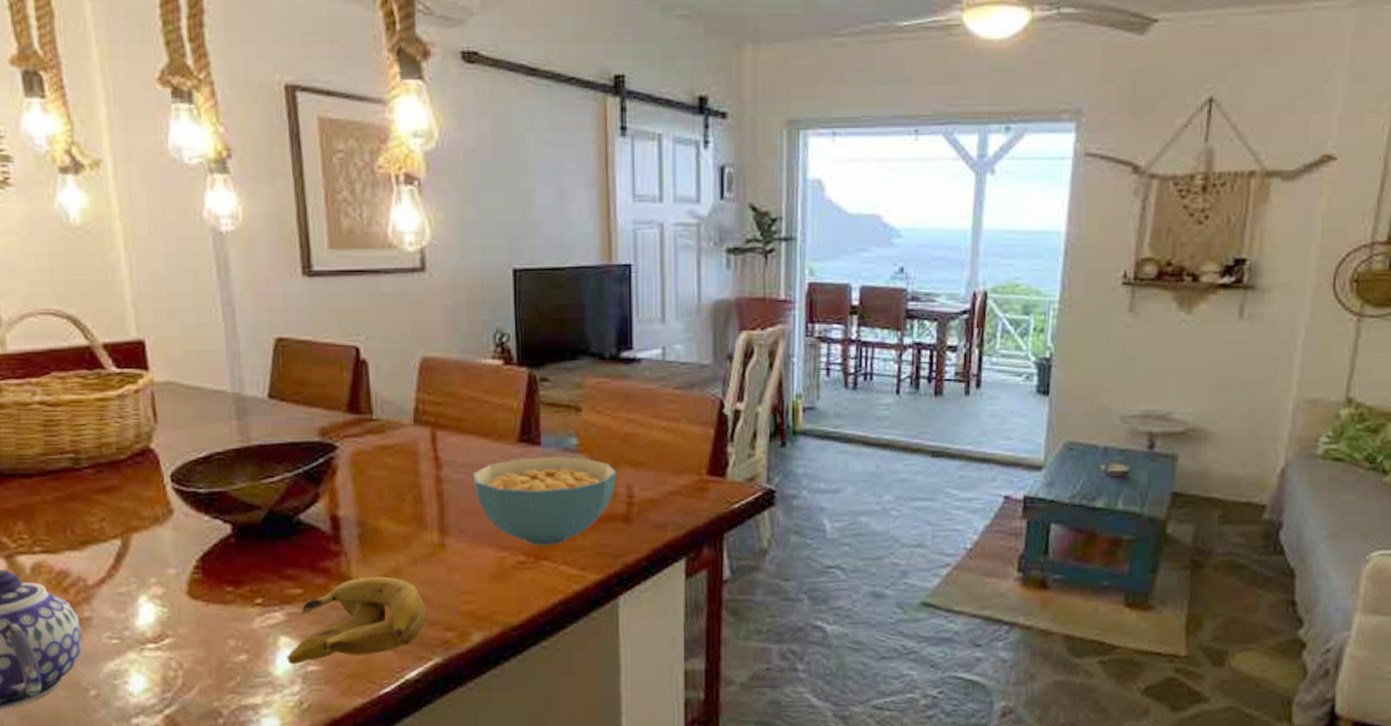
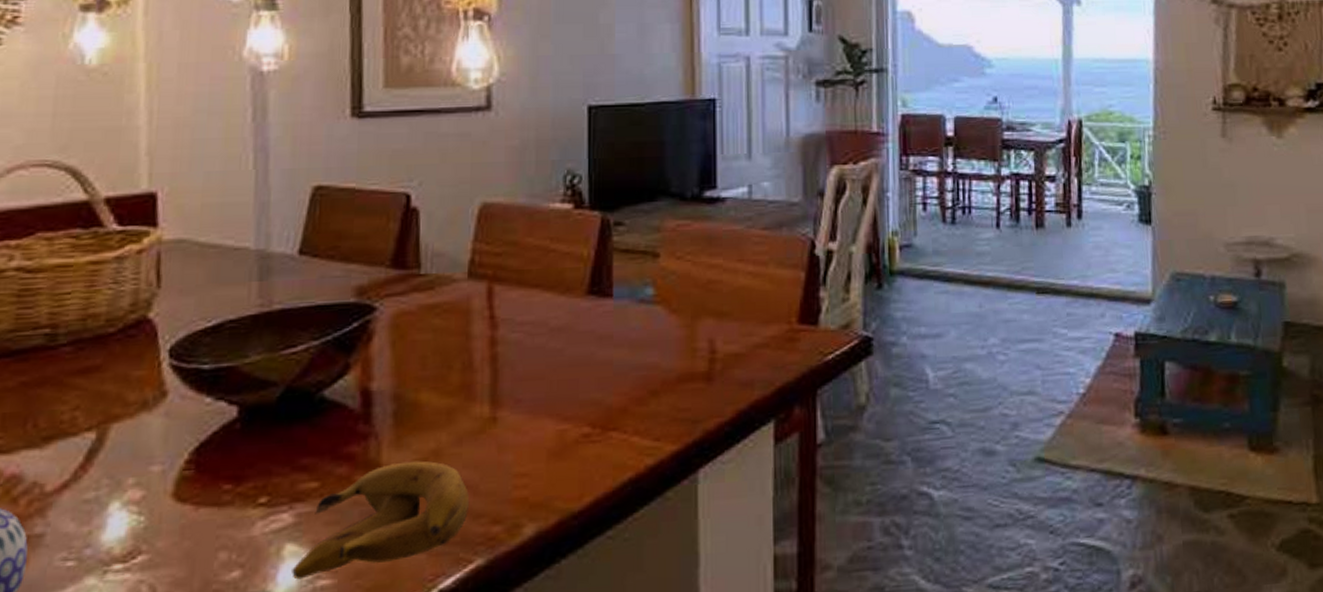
cereal bowl: present [473,456,617,546] -> none [533,308,698,415]

